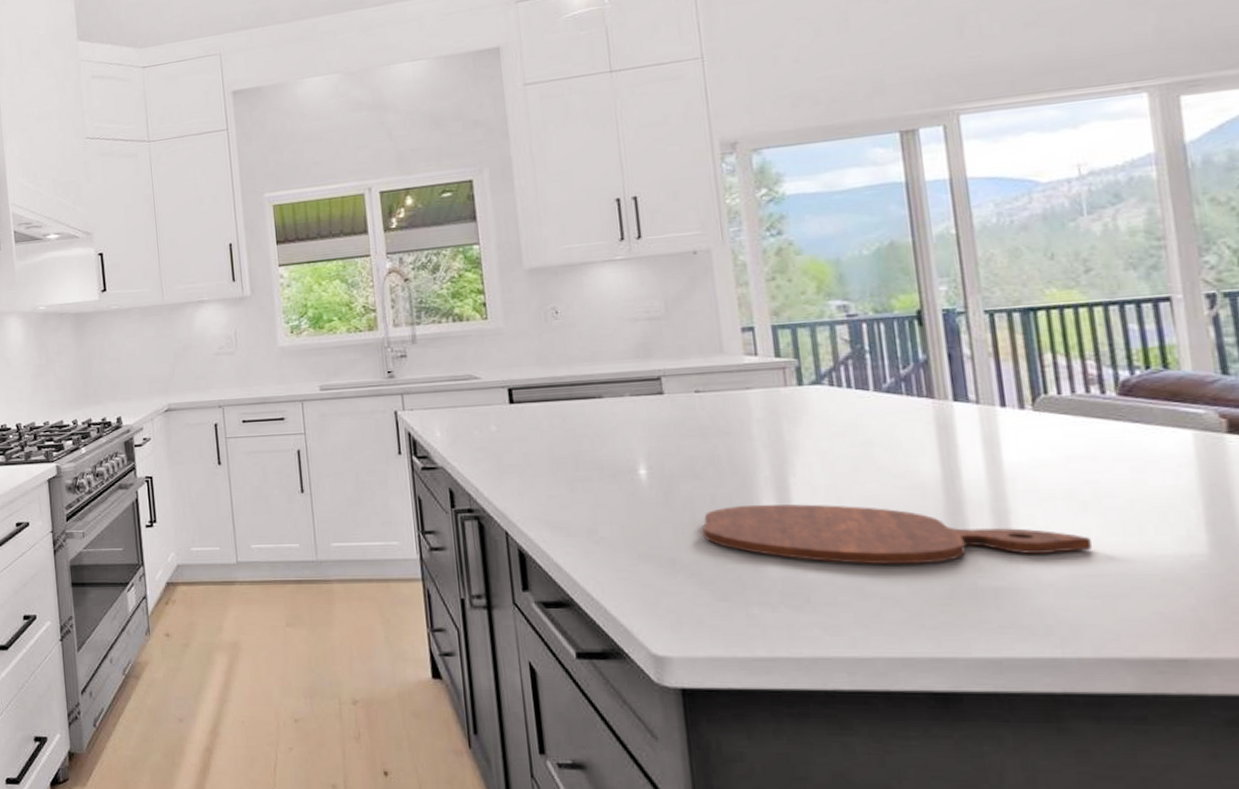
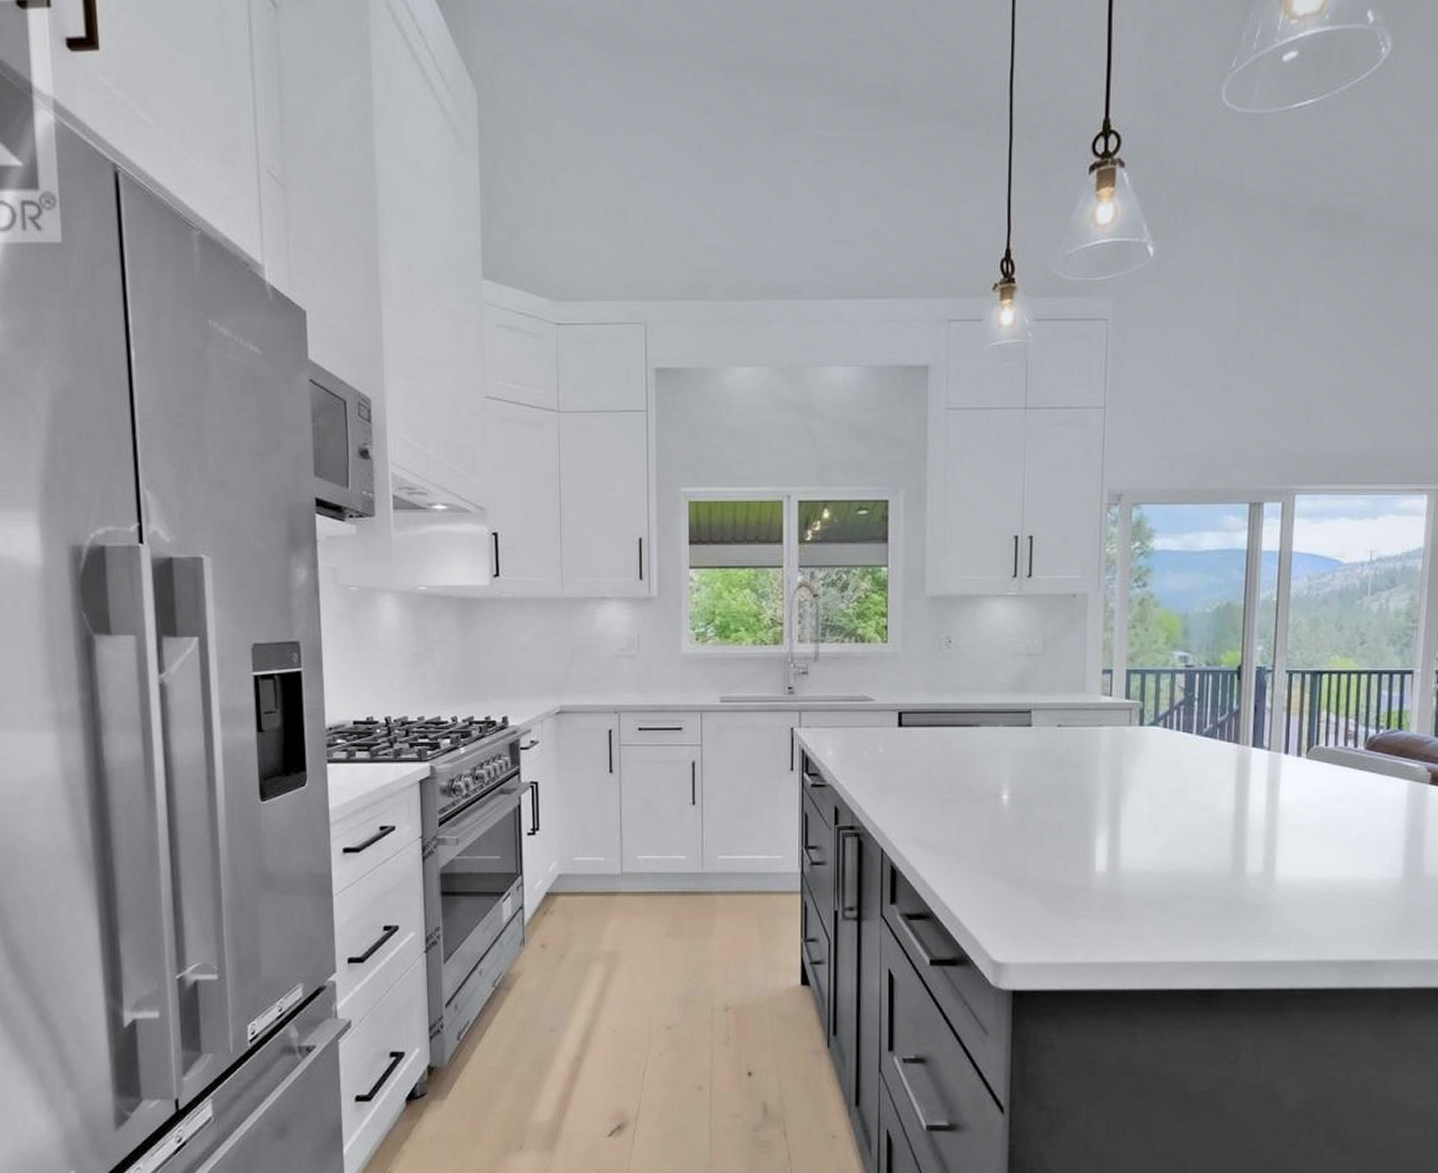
cutting board: present [702,504,1092,565] -> none [1047,830,1328,885]

